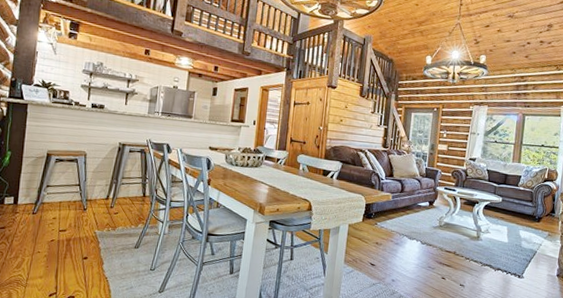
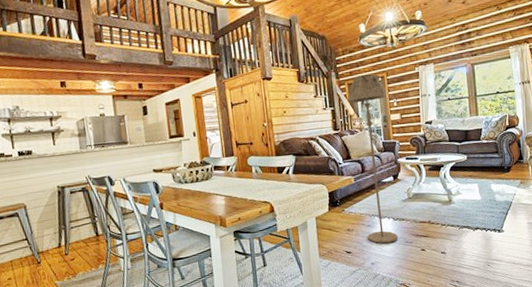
floor lamp: none [393,102,438,265] -> present [347,74,398,244]

